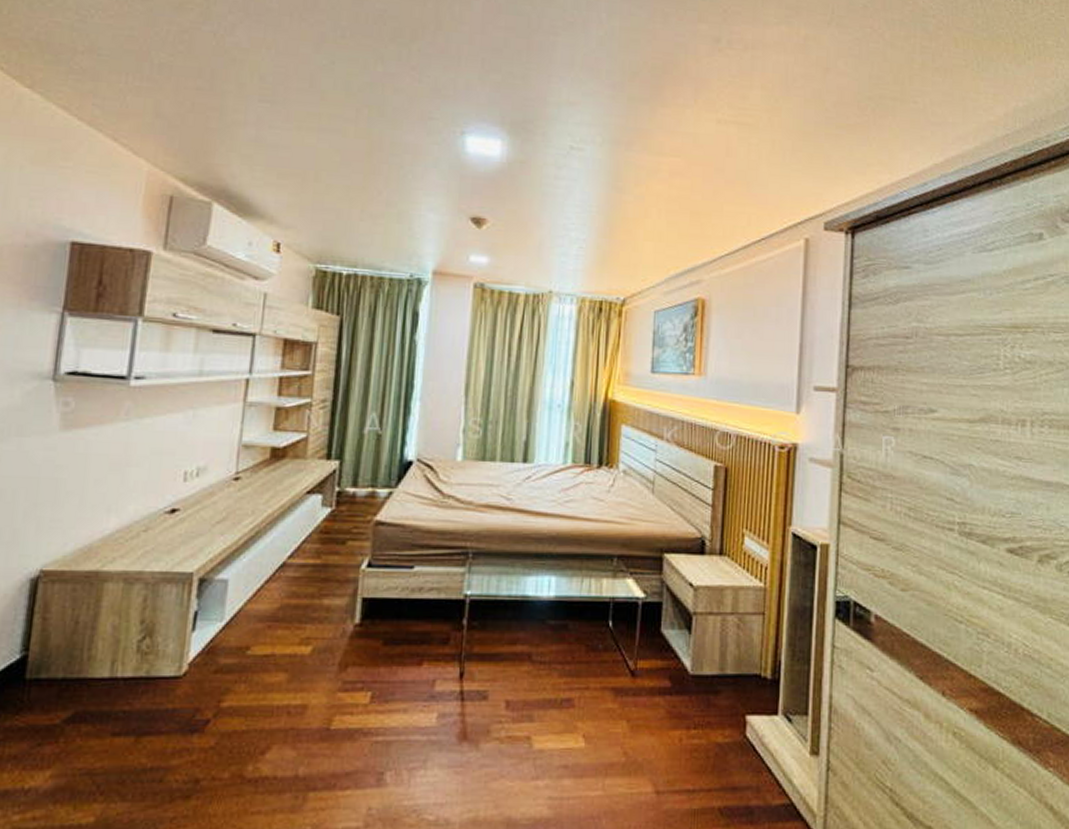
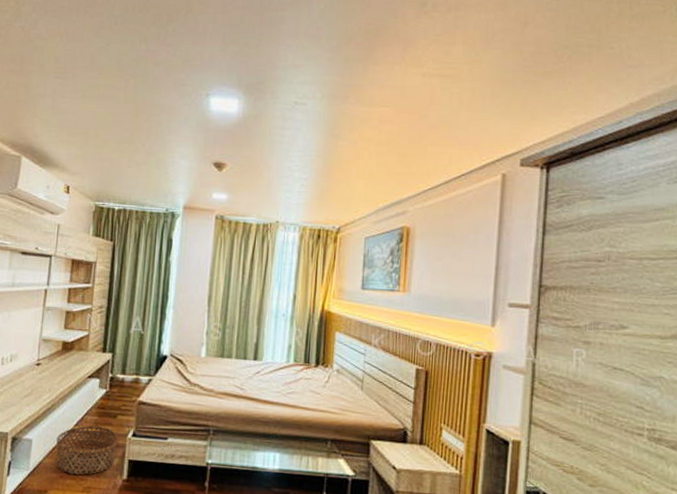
basket: none [260,556,348,623] -> present [55,425,118,475]

